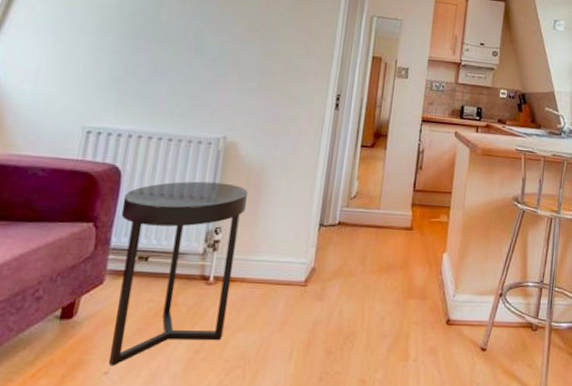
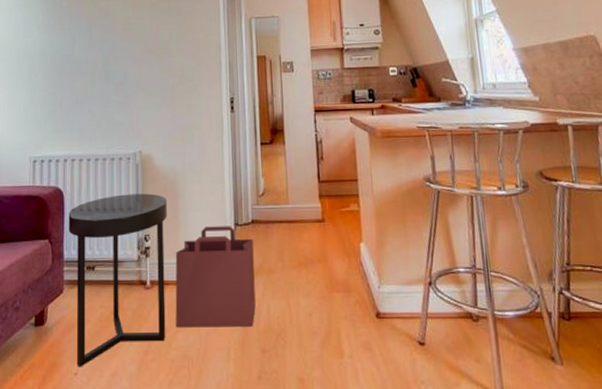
shopping bag: none [236,224,338,328] -> present [175,226,256,328]

